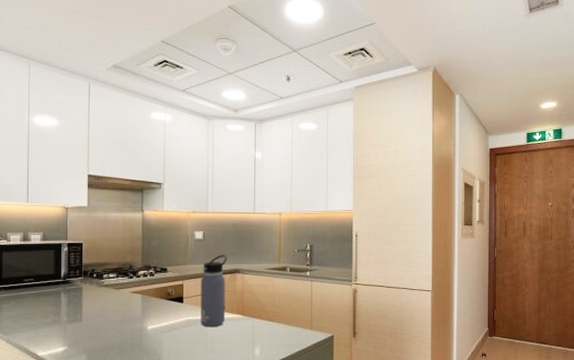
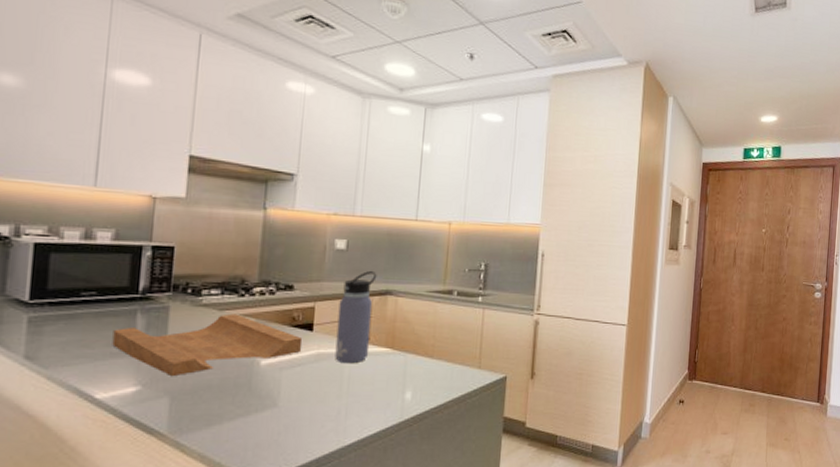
cutting board: none [46,291,176,340] -> present [112,313,303,377]

